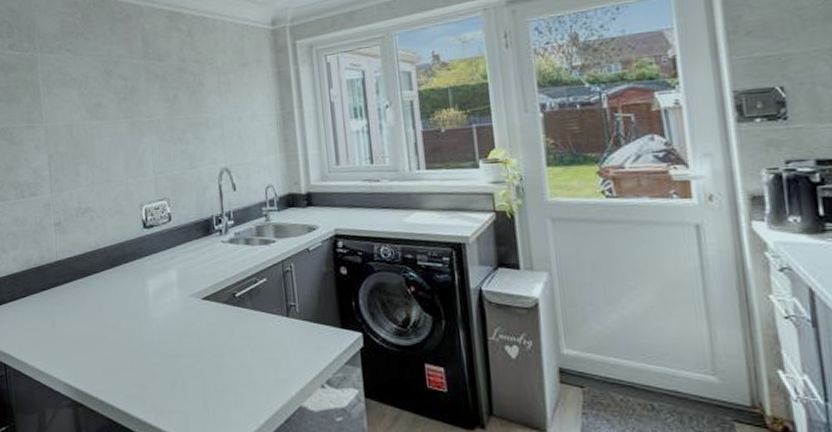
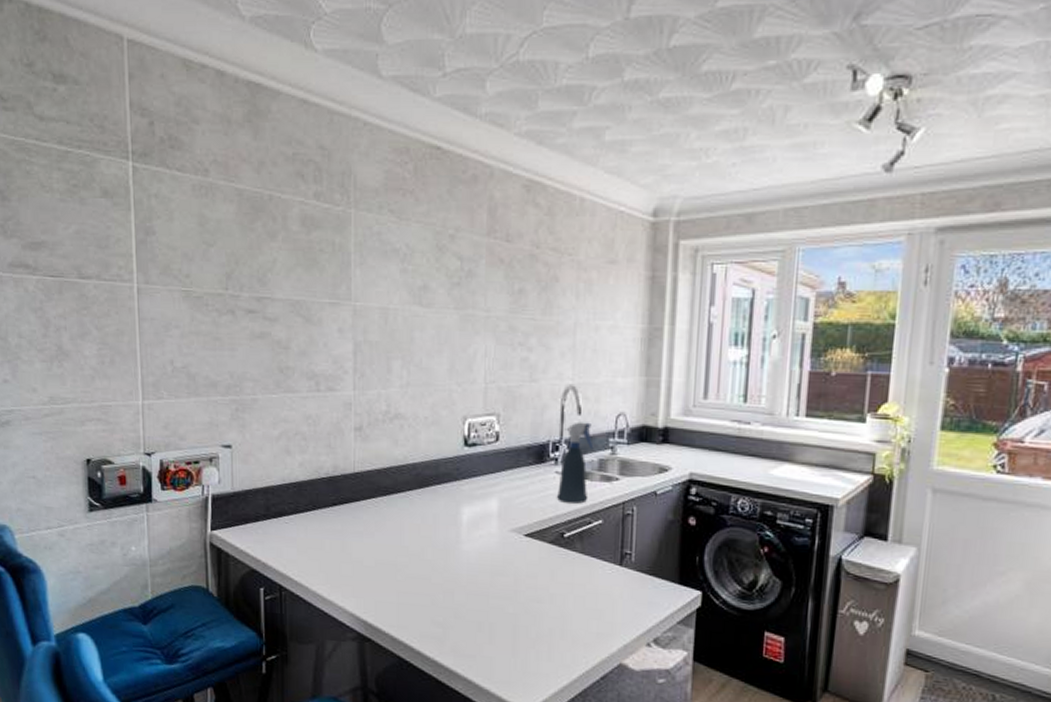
spray bottle: none [224,196,251,268] -> present [557,422,594,505]

